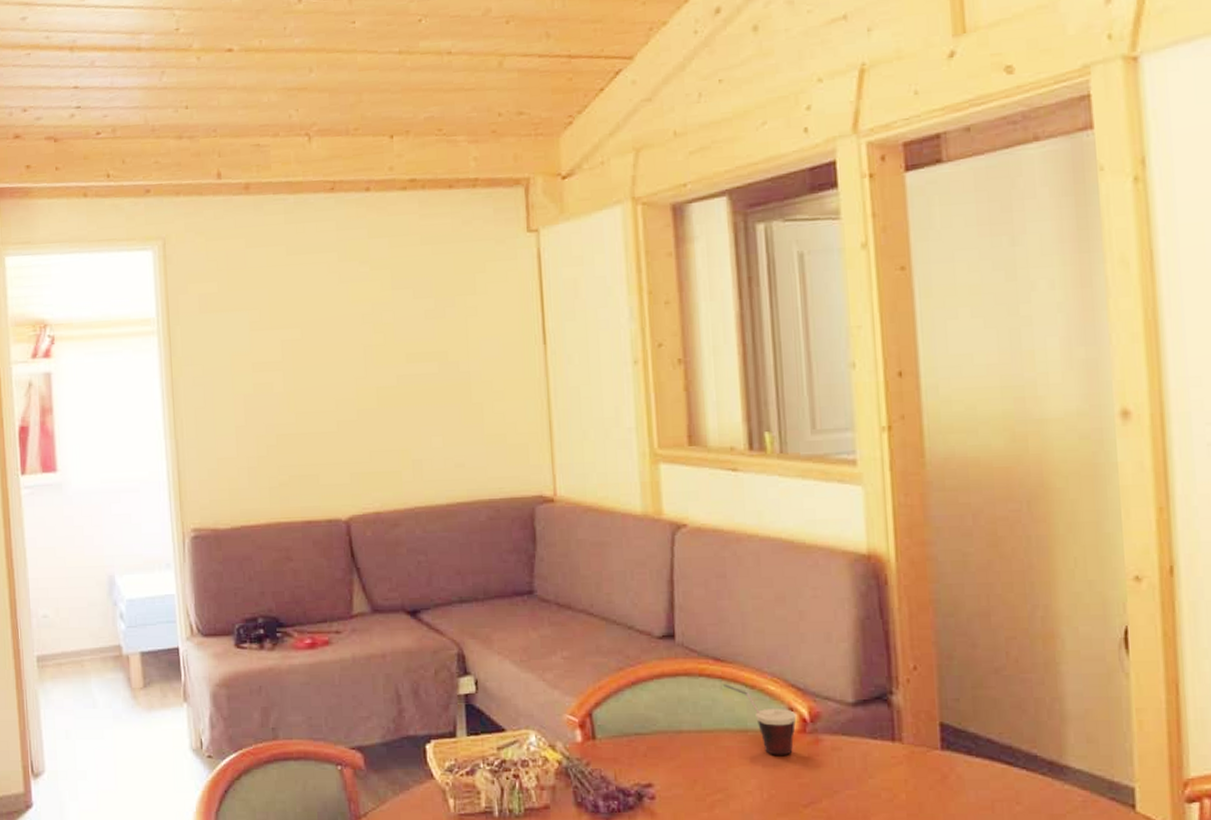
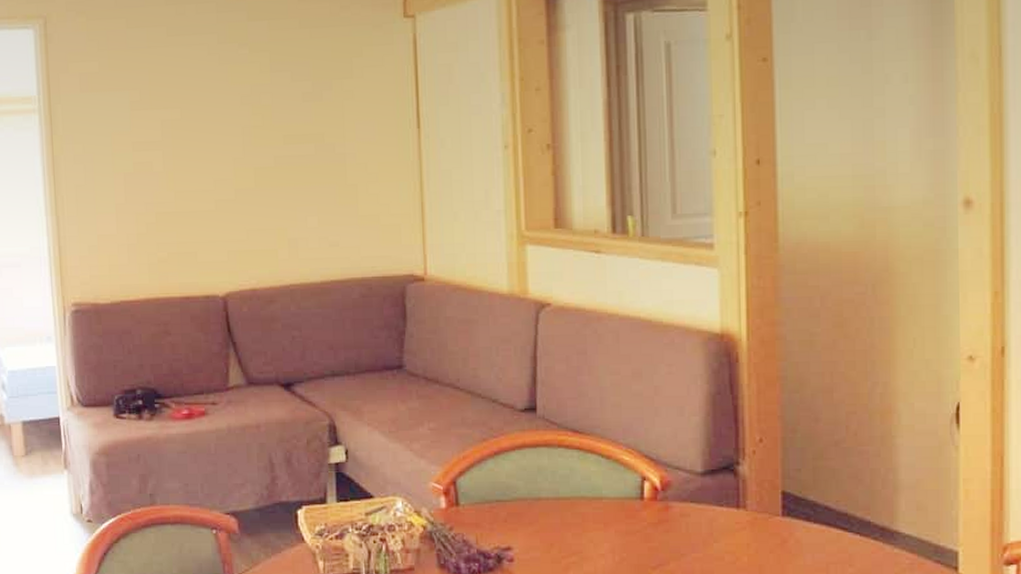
cup: present [723,684,797,755] -> none [581,455,649,521]

